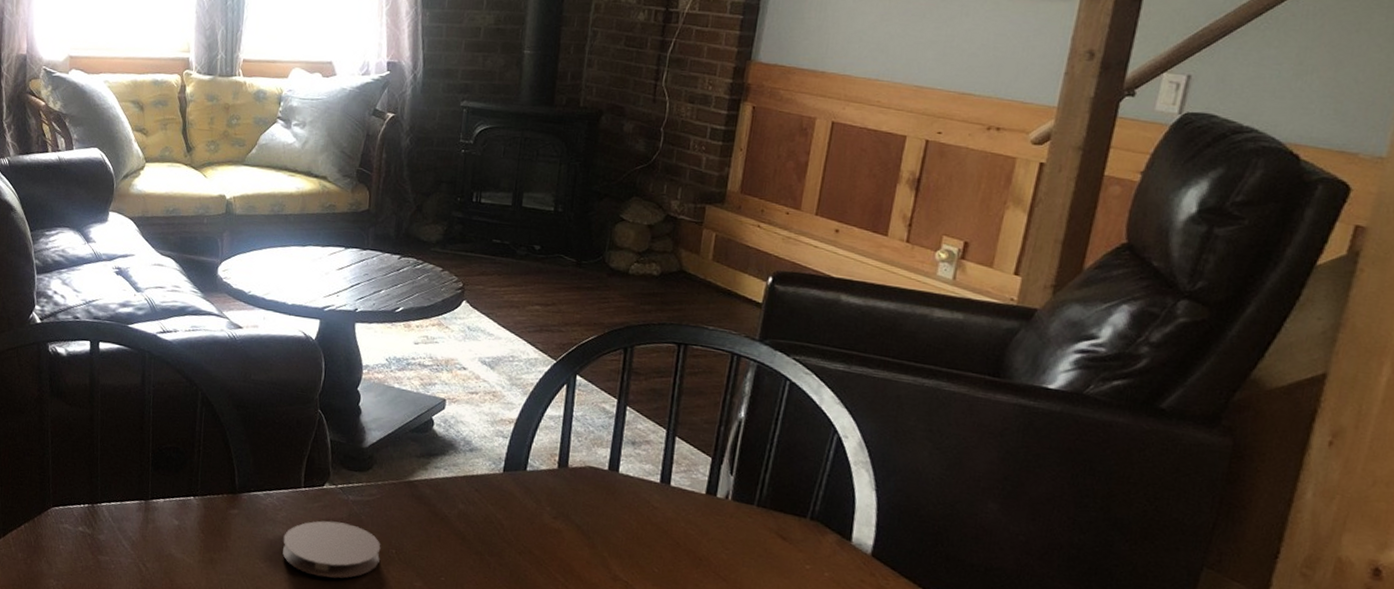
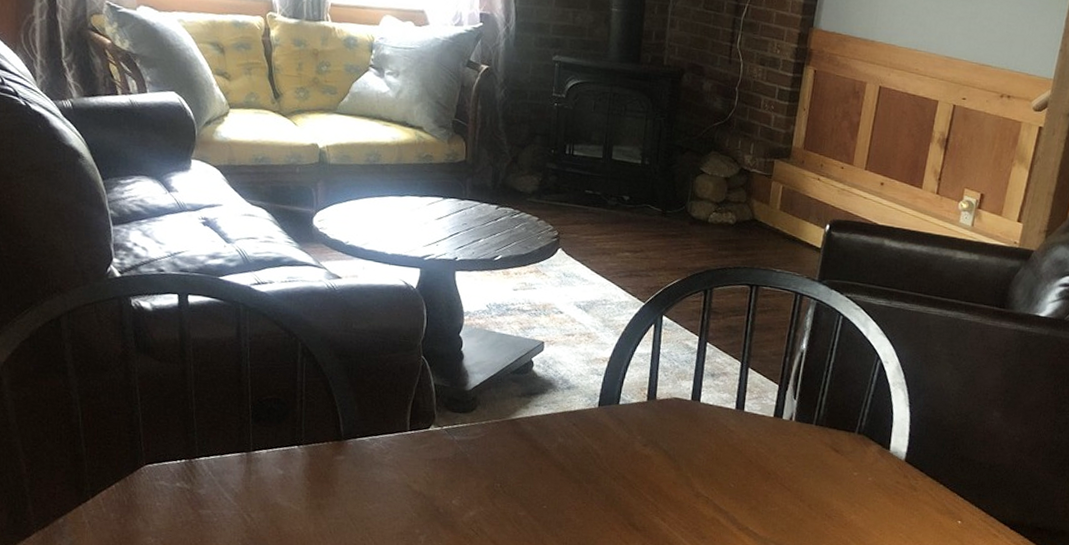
coaster: present [282,520,381,578] -> none [390,461,486,514]

